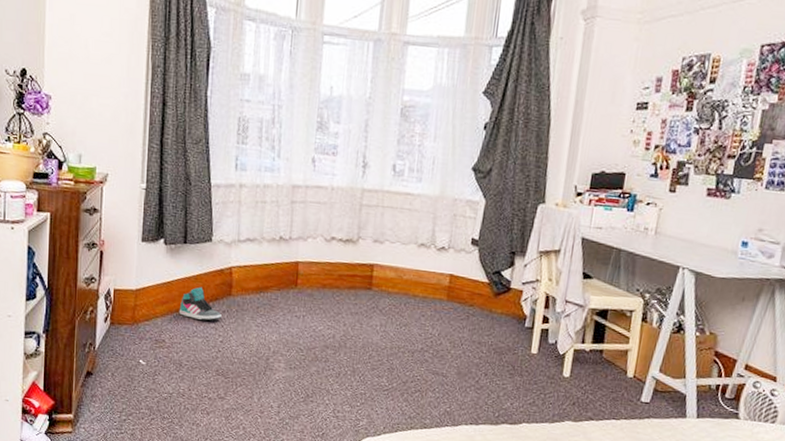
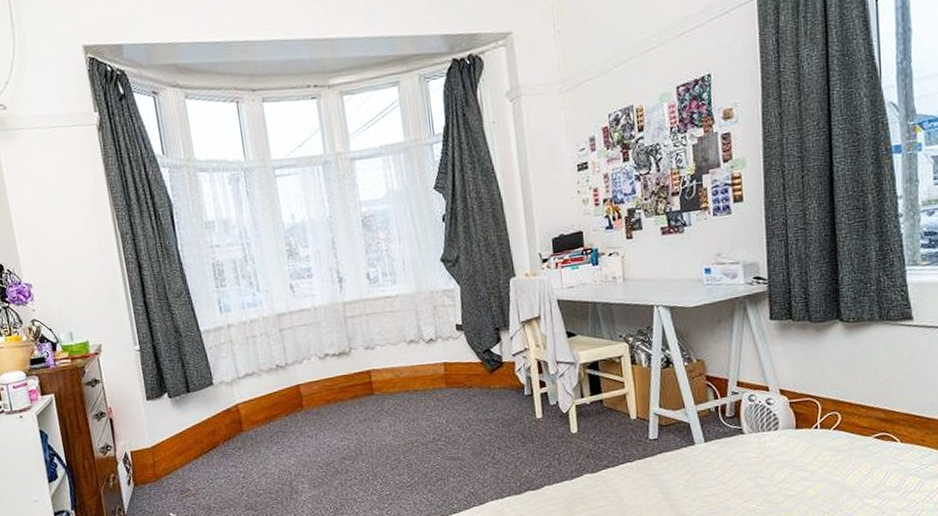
sneaker: present [178,287,222,321] -> none [196,430,239,463]

